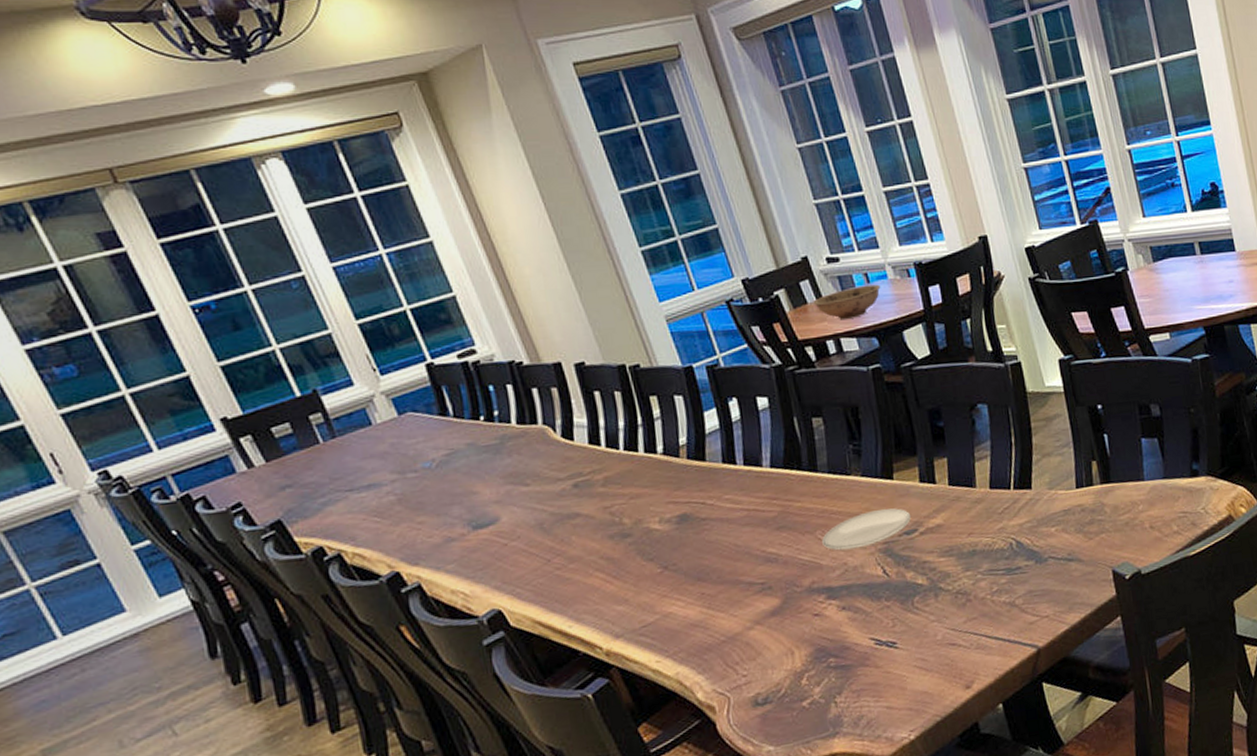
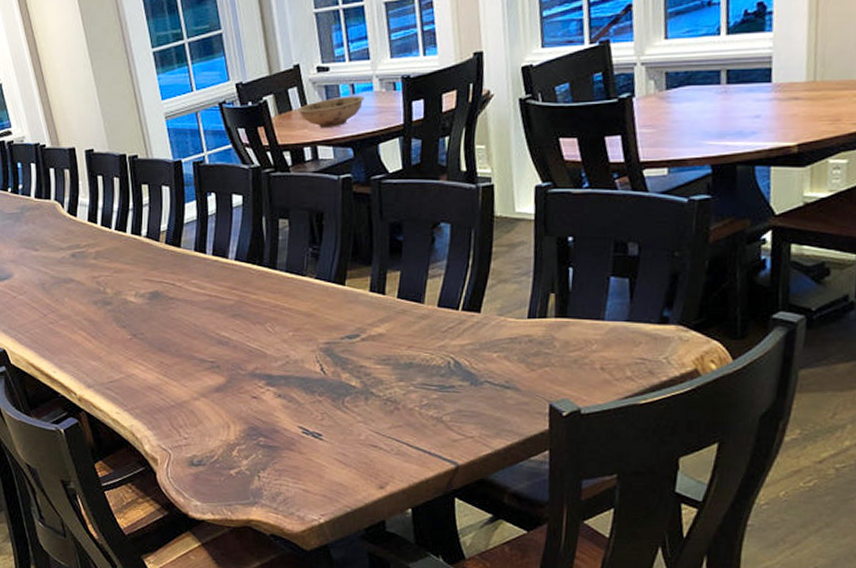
plate: present [822,508,912,552] -> none [270,312,356,346]

